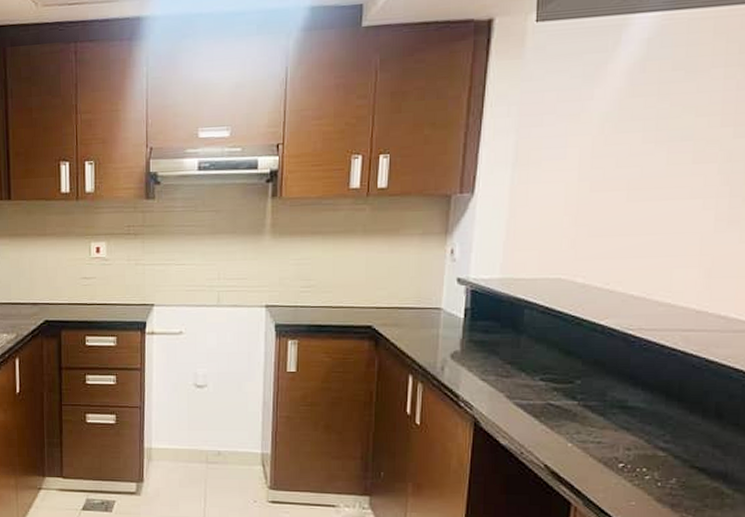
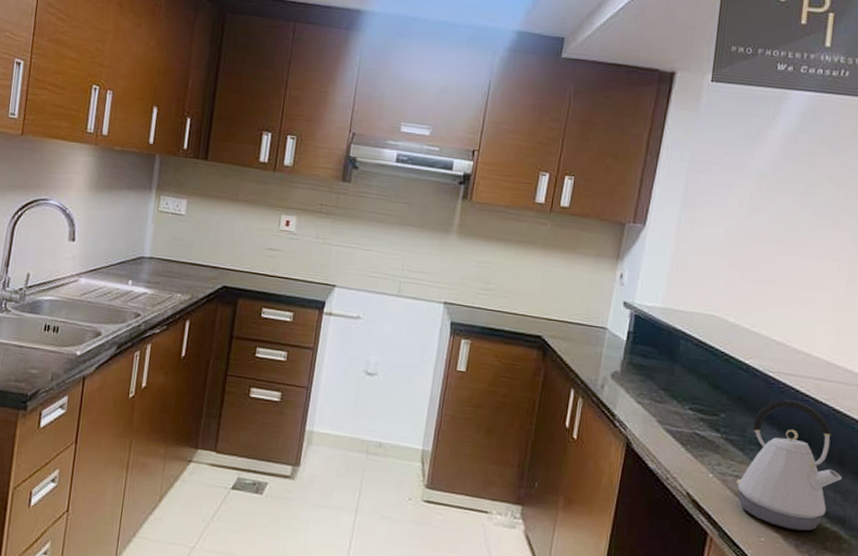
kettle: none [599,357,721,490] -> present [736,399,843,531]

